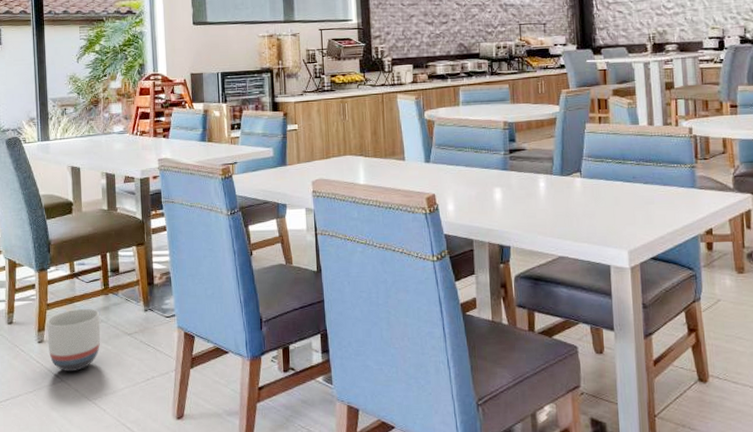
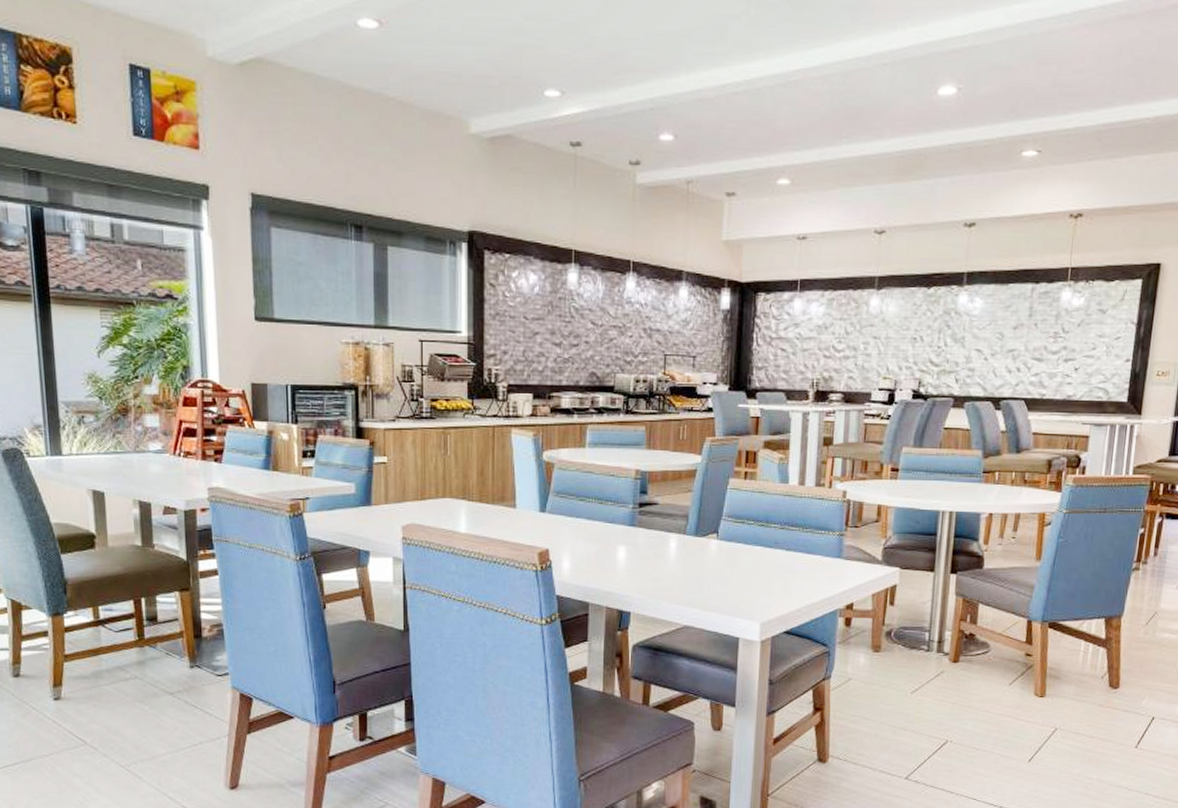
planter: present [47,308,101,372] -> none [64,661,135,734]

